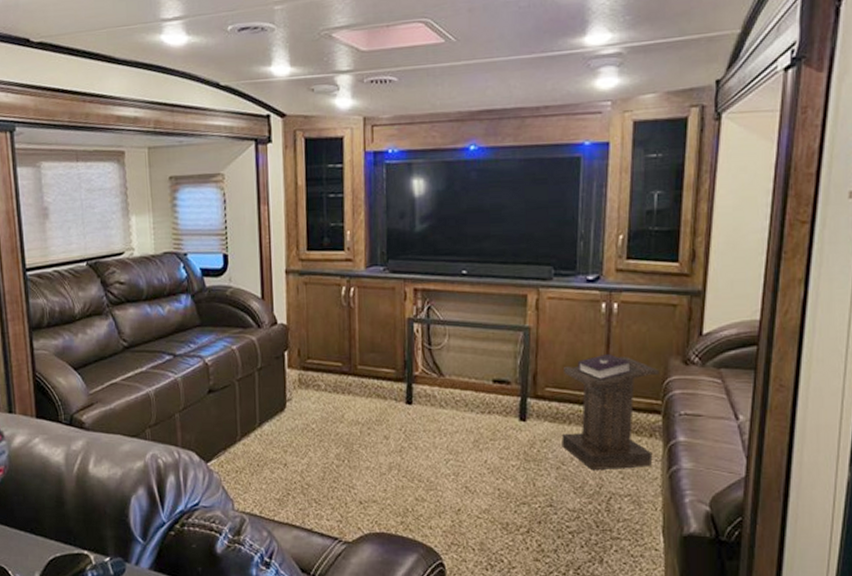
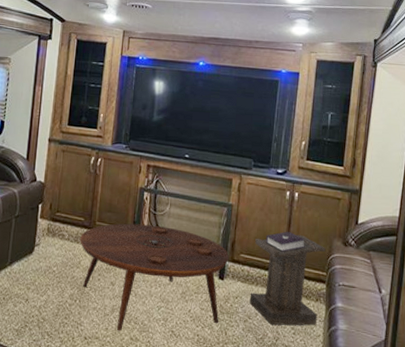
coffee table: none [340,362,531,492] -> present [80,223,229,331]

